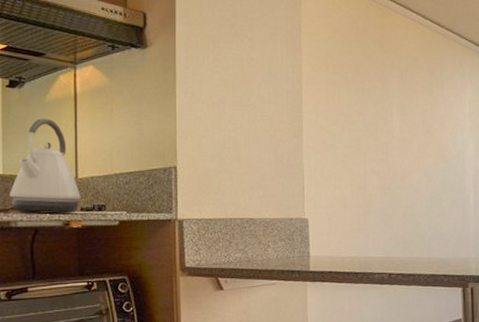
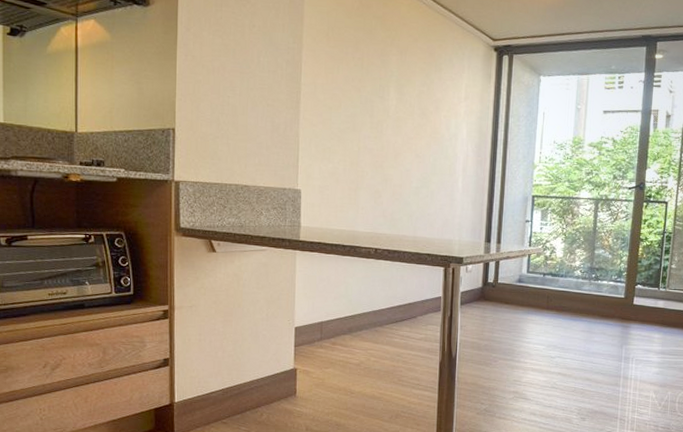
kettle: present [10,118,81,214] -> none [10,69,80,167]

